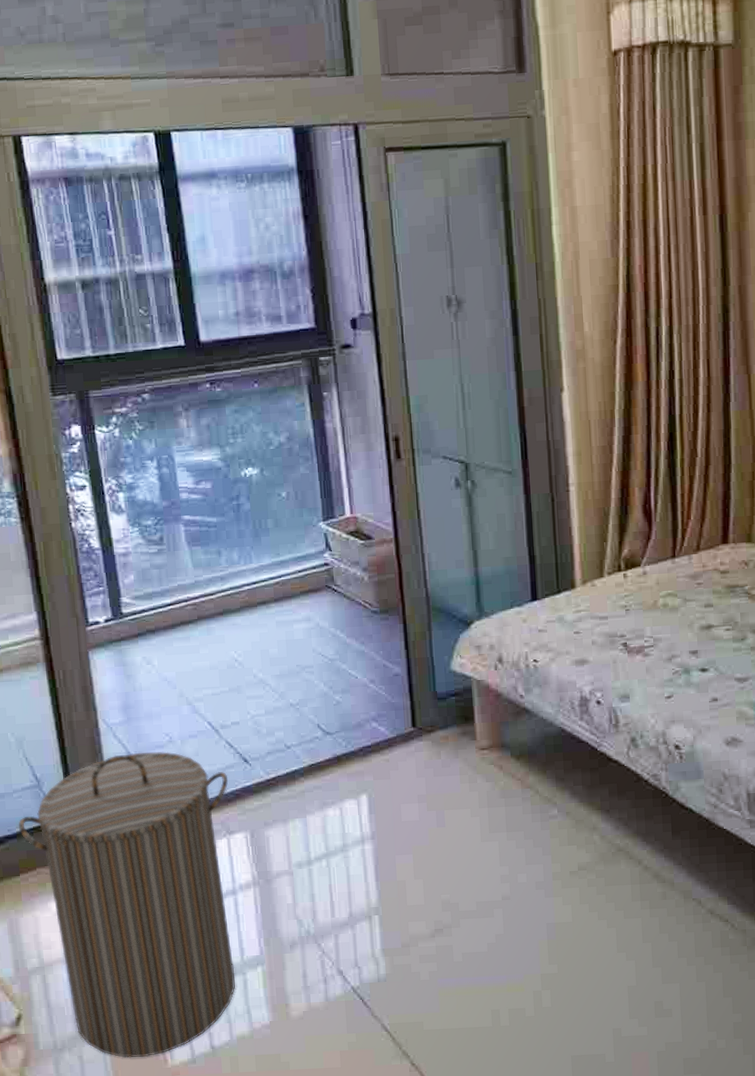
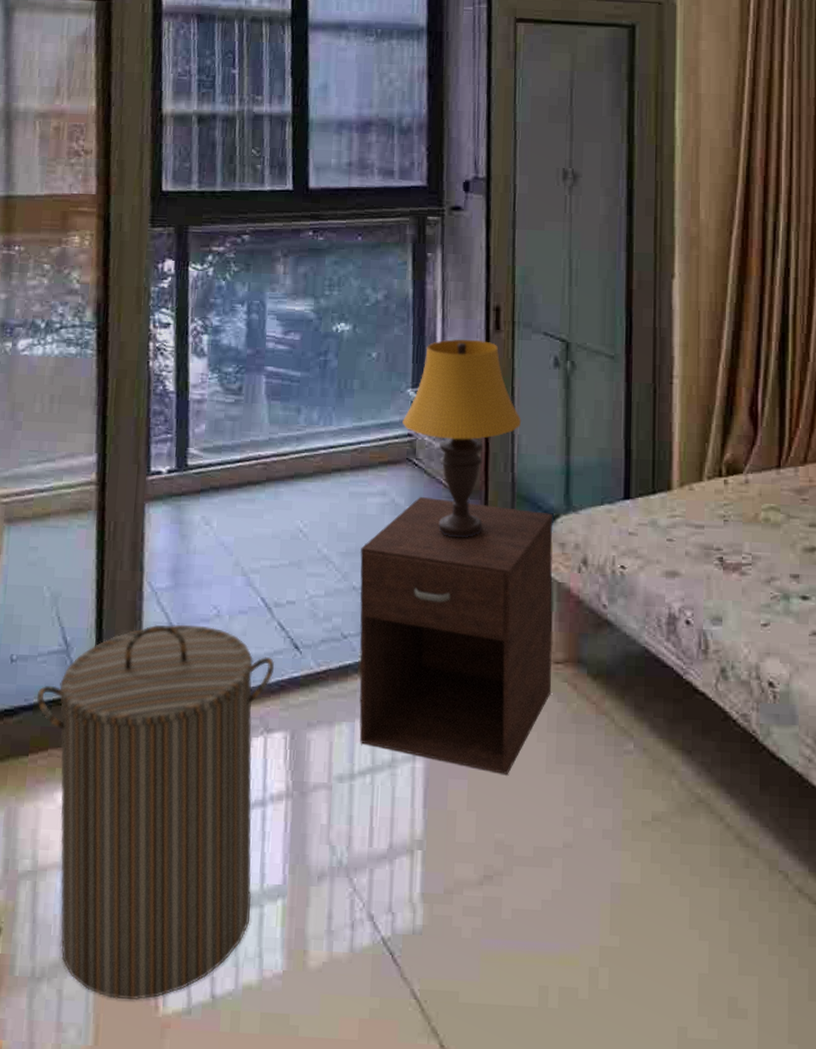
nightstand: none [293,618,480,847] -> present [359,496,553,774]
table lamp: none [318,470,430,652] -> present [402,339,522,538]

